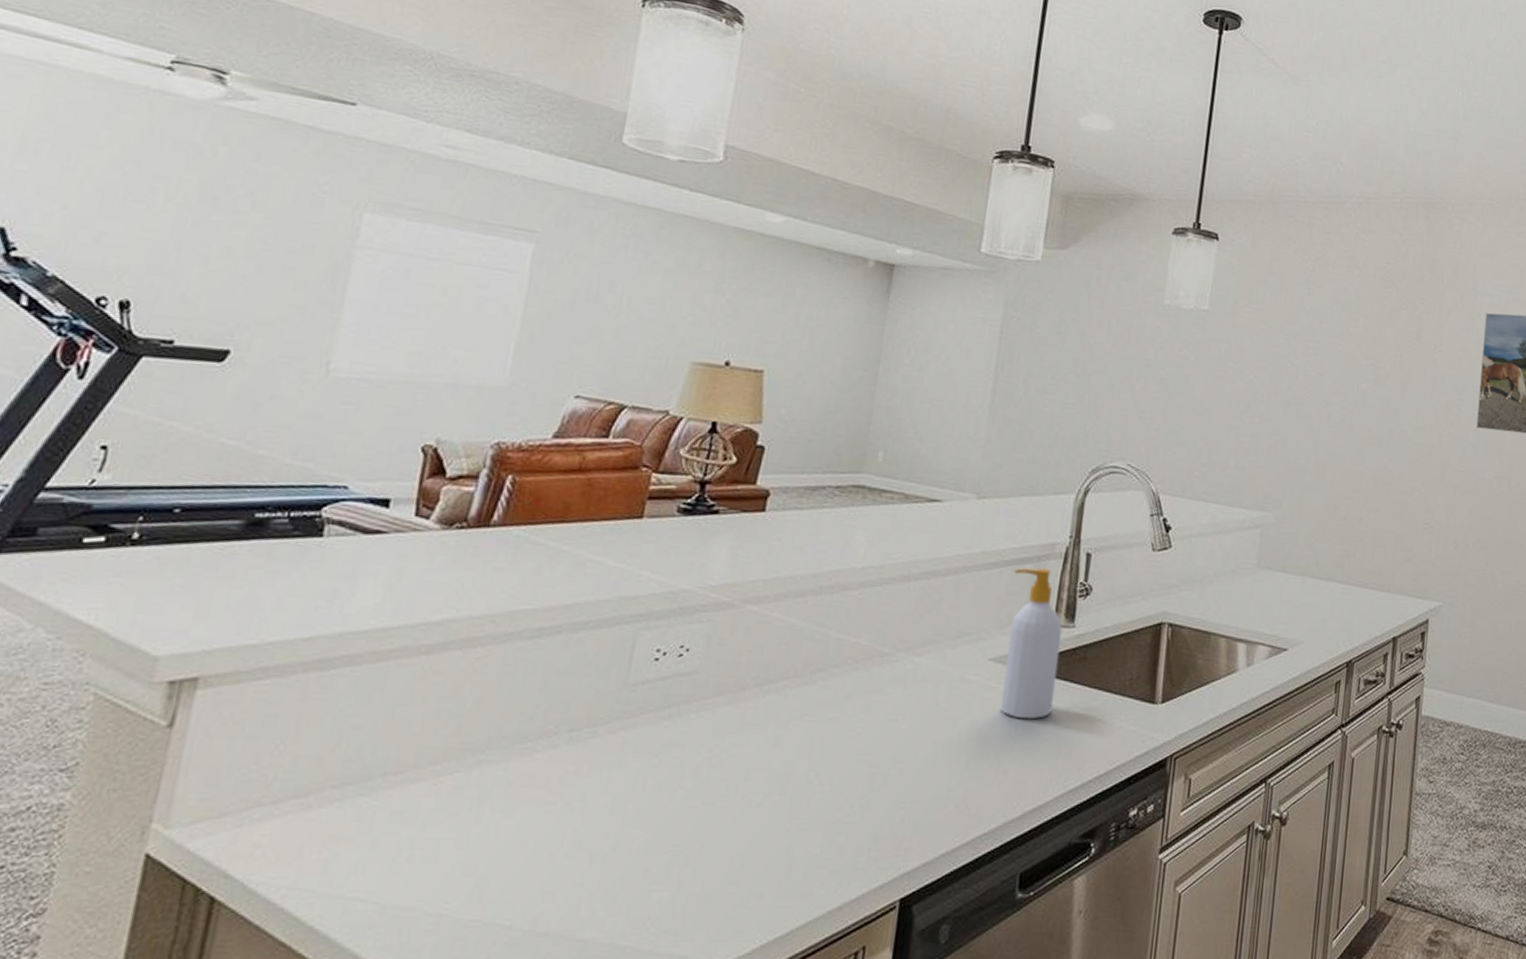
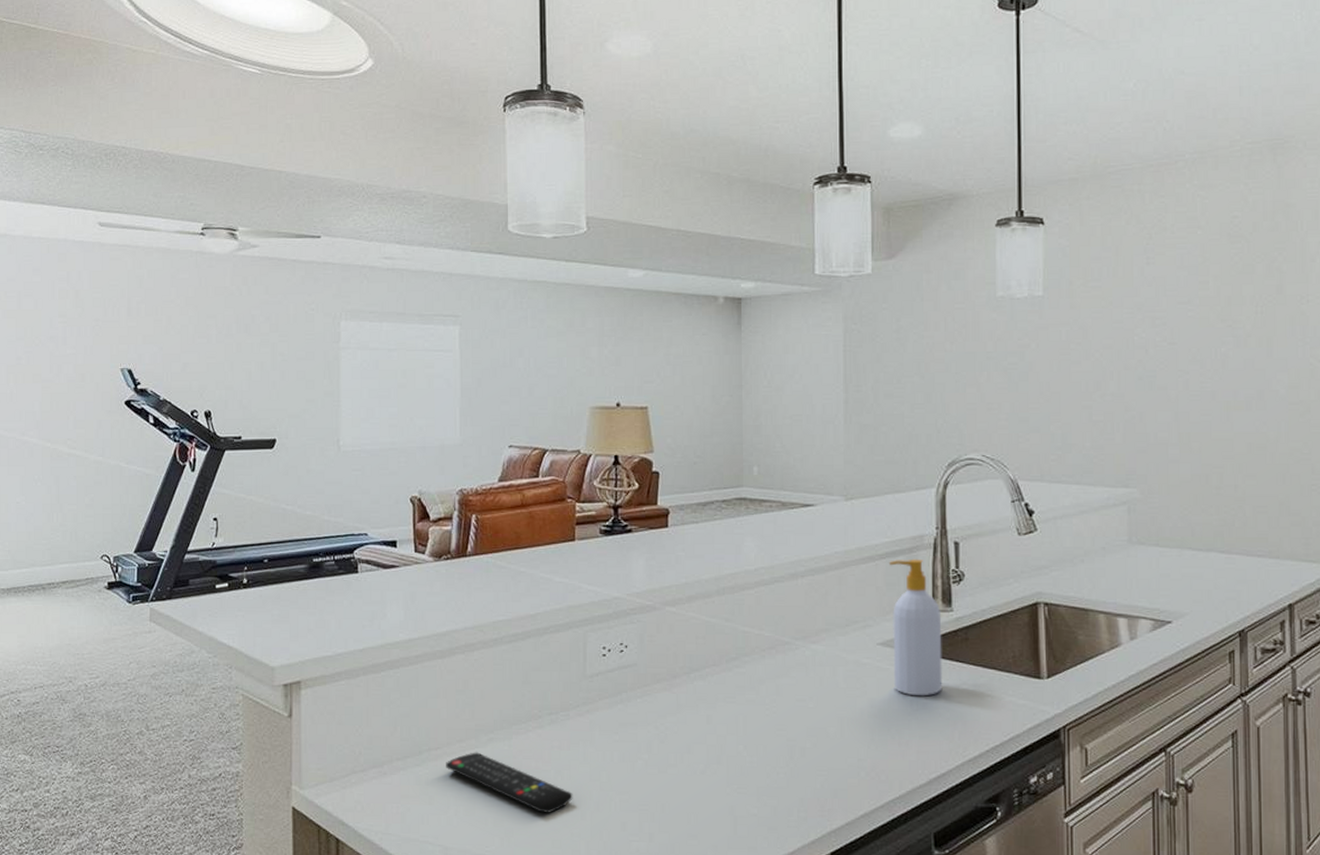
remote control: none [405,778,584,857] -> present [446,752,573,813]

